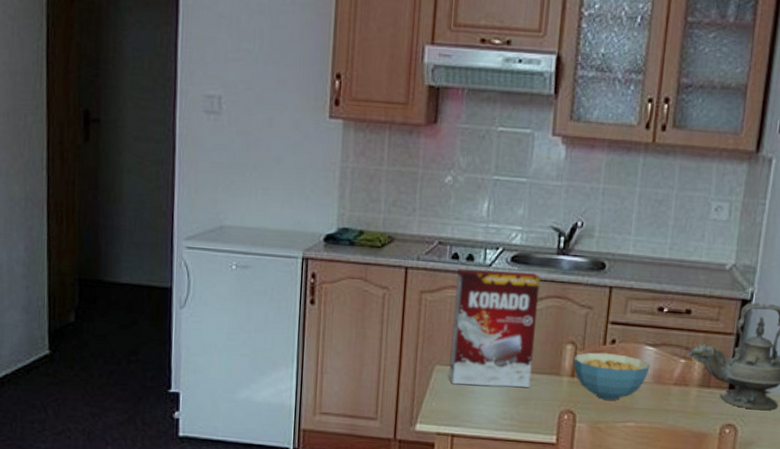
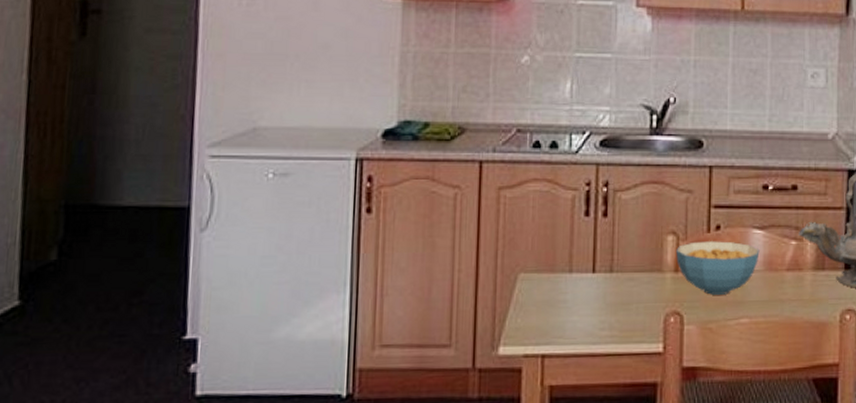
cereal box: present [448,268,542,388] -> none [534,157,635,294]

